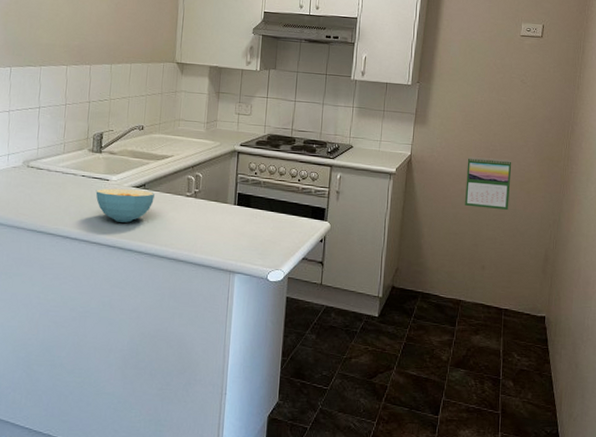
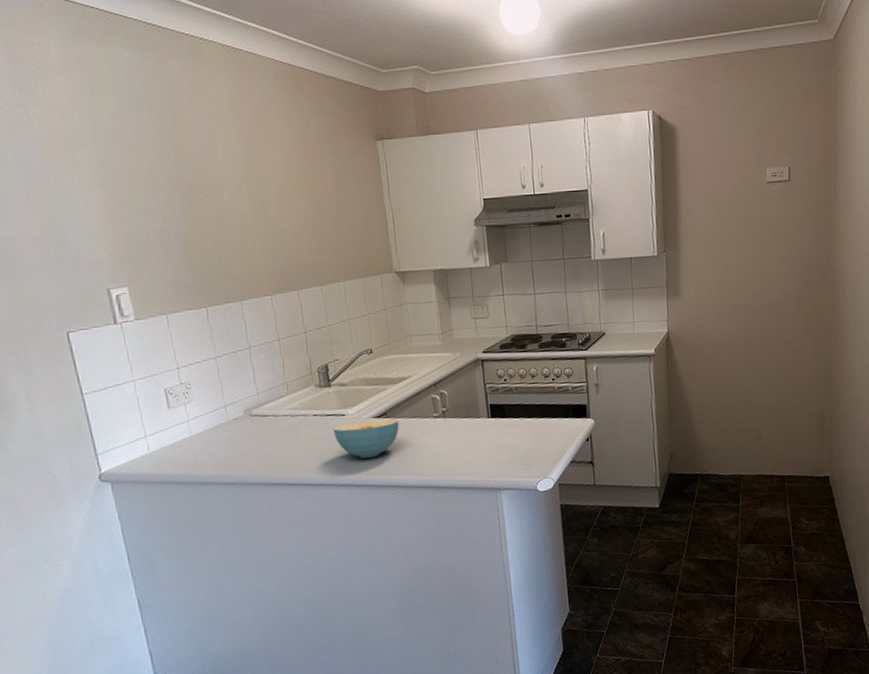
calendar: present [465,157,512,211] -> none [728,320,778,377]

